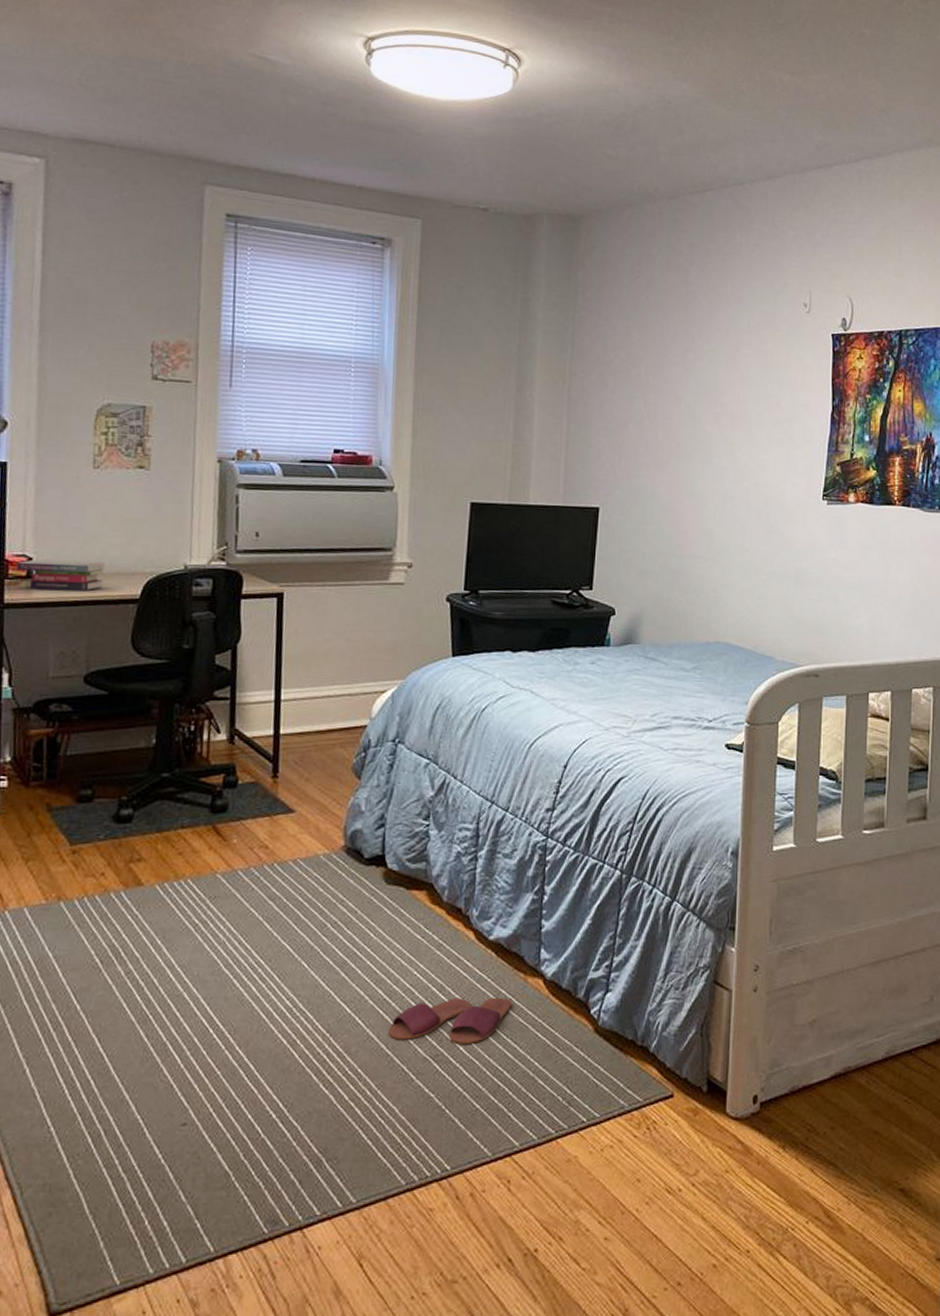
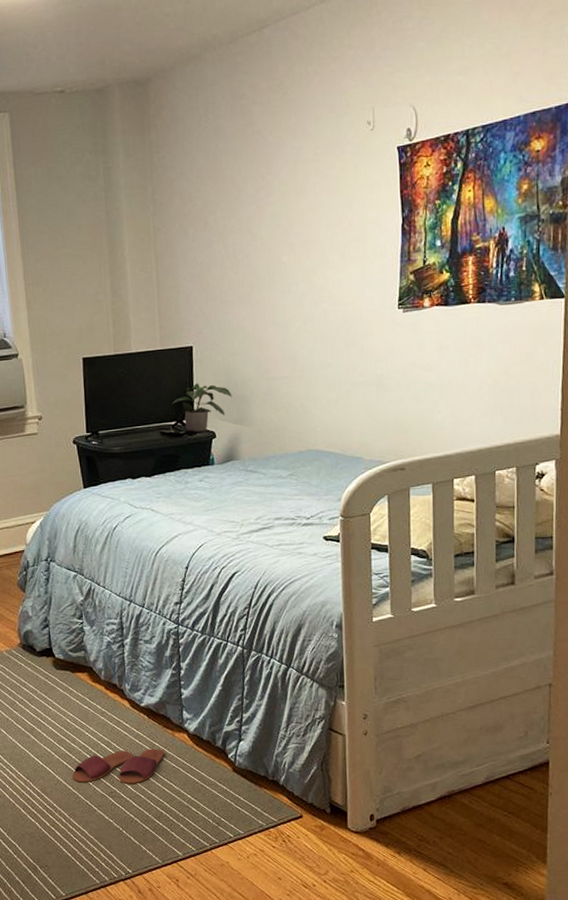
potted plant: none [568,550,638,609] -> present [171,383,232,435]

